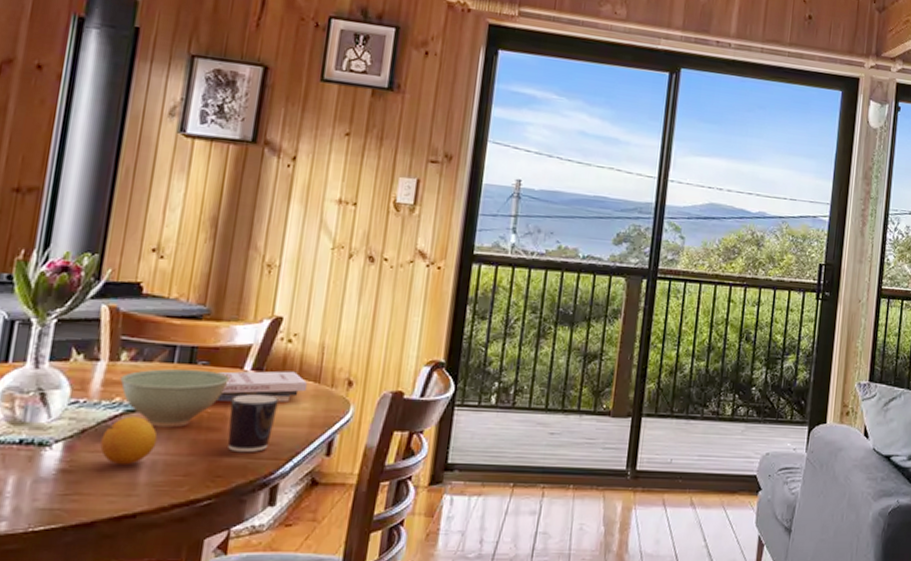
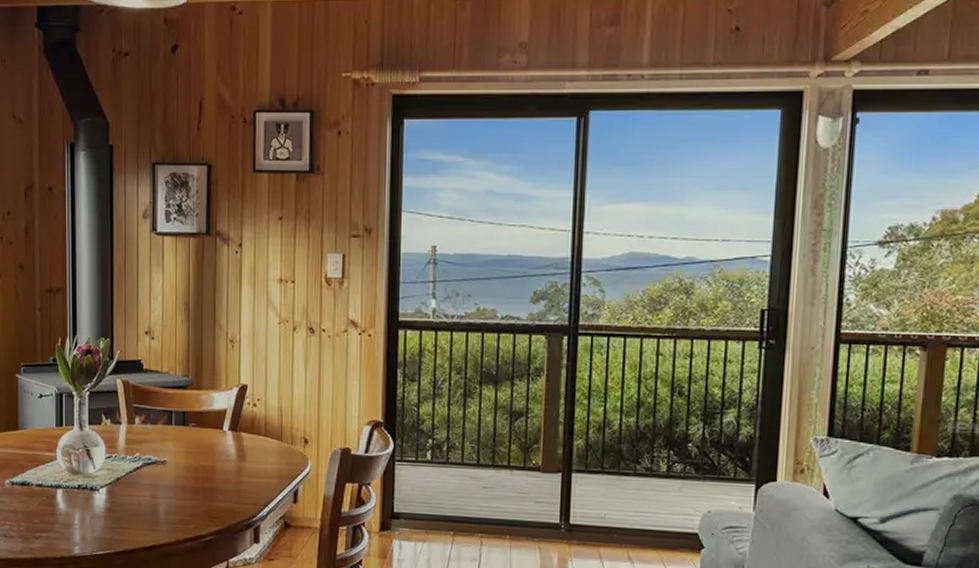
fruit: present [100,416,158,466] -> none [131,468,168,507]
bowl: present [120,368,230,428] -> none [137,429,213,478]
books: present [215,371,308,402] -> none [204,431,273,457]
mug: present [227,394,279,453] -> none [217,450,252,499]

